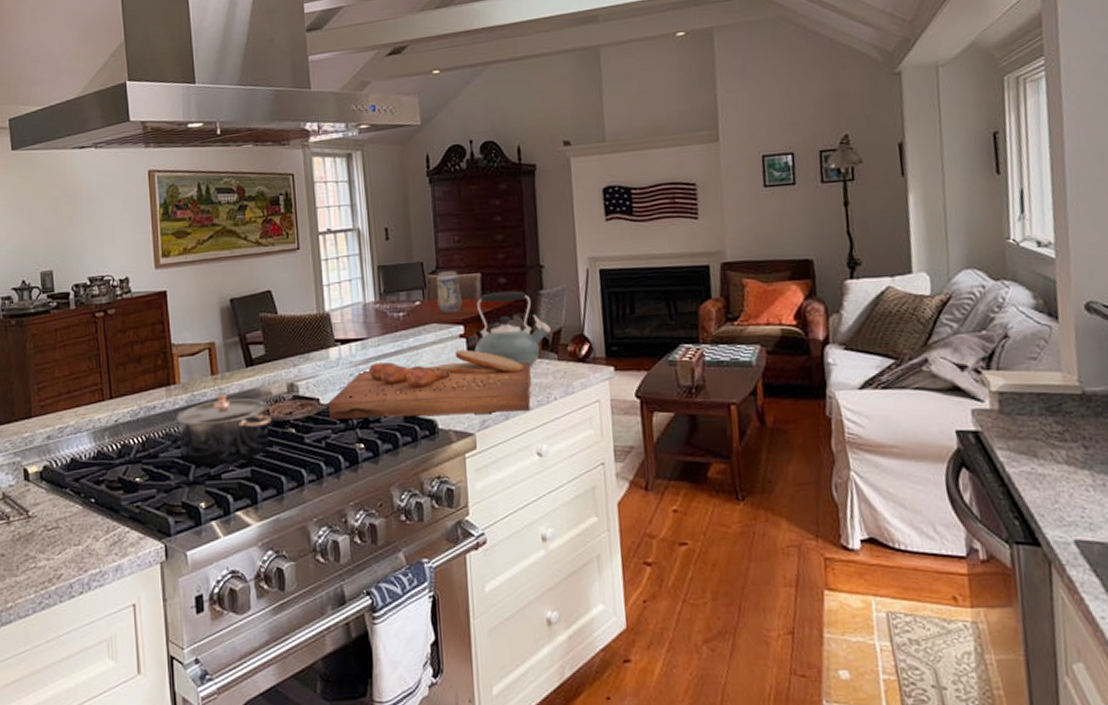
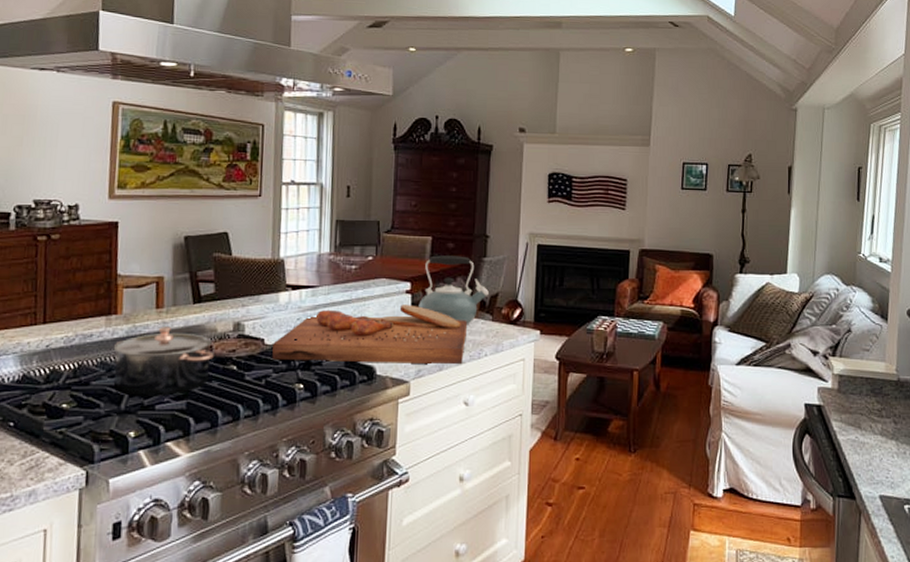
decorative vase: present [436,271,463,313] -> none [389,232,413,269]

